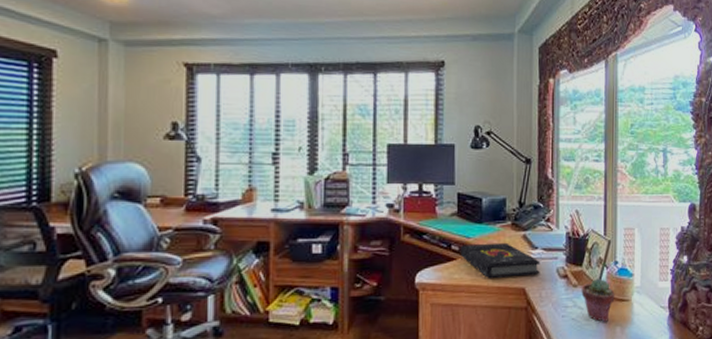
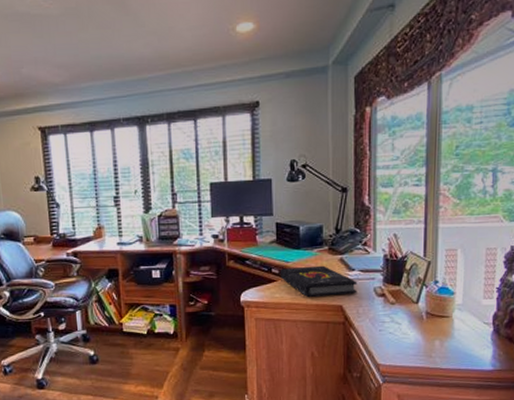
potted succulent: present [581,278,615,322] -> none [399,296,434,336]

